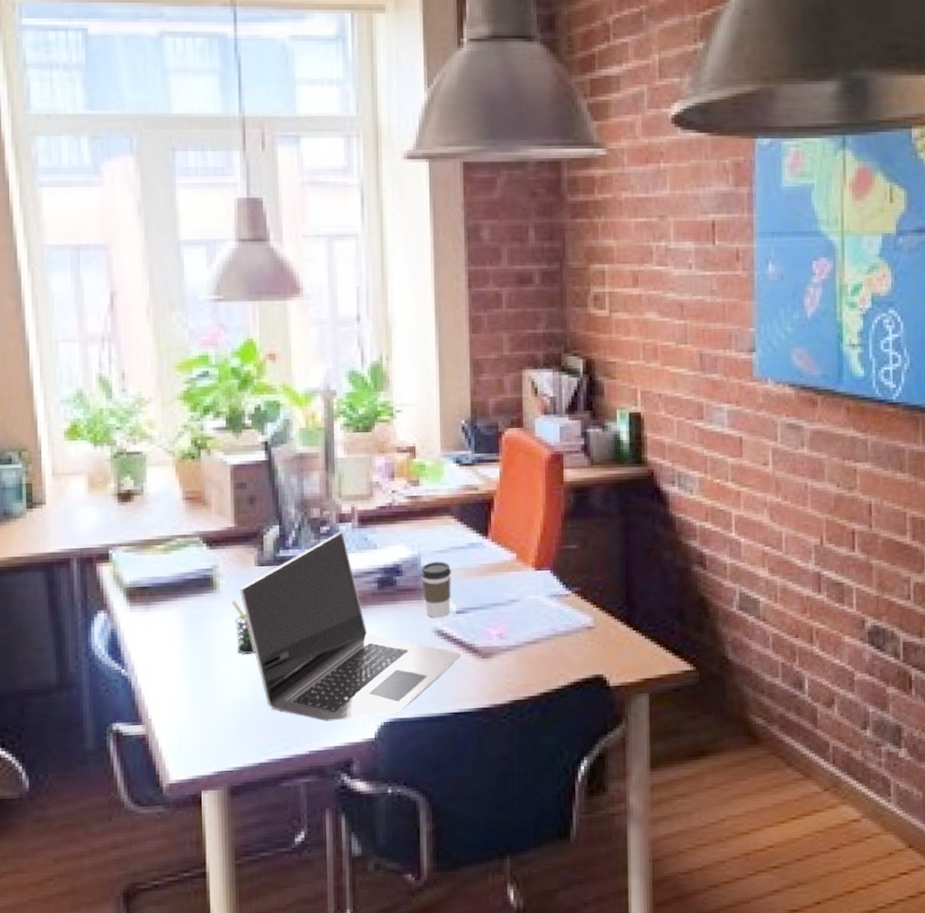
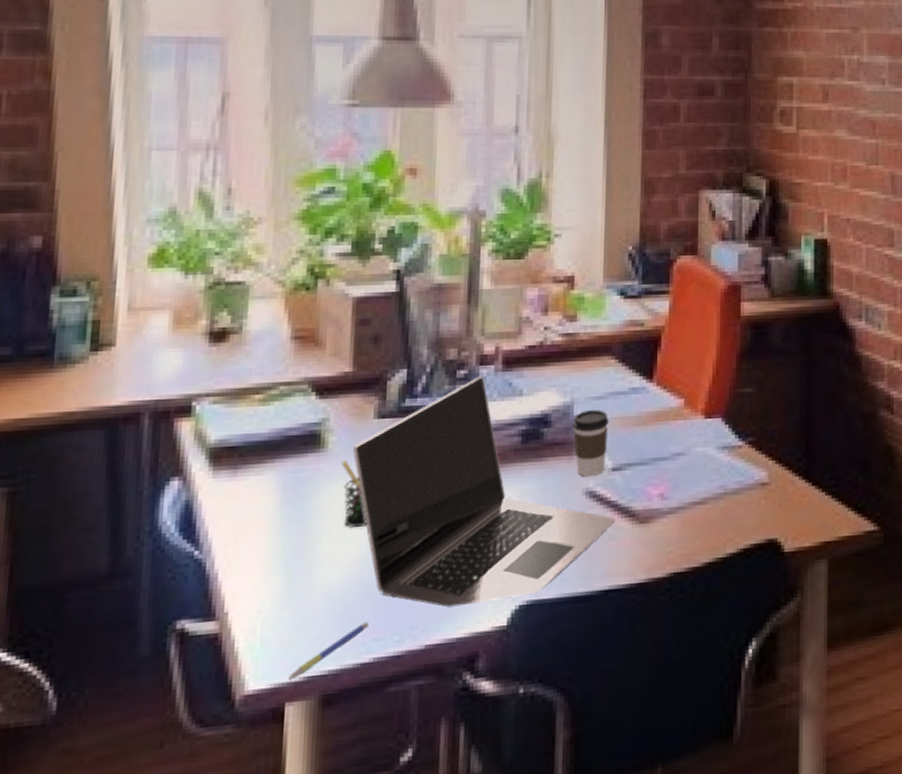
pen: none [202,731,263,773] -> present [288,622,369,680]

